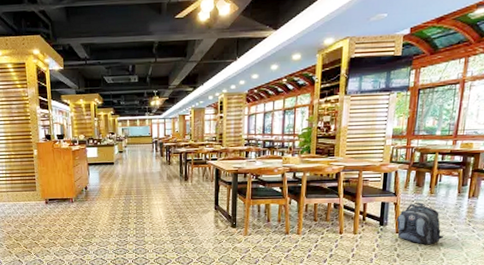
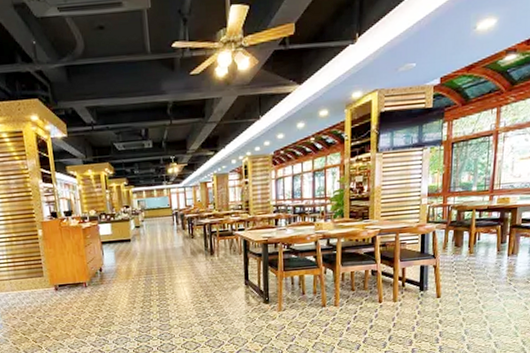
backpack: present [396,203,444,245] -> none [436,264,486,309]

